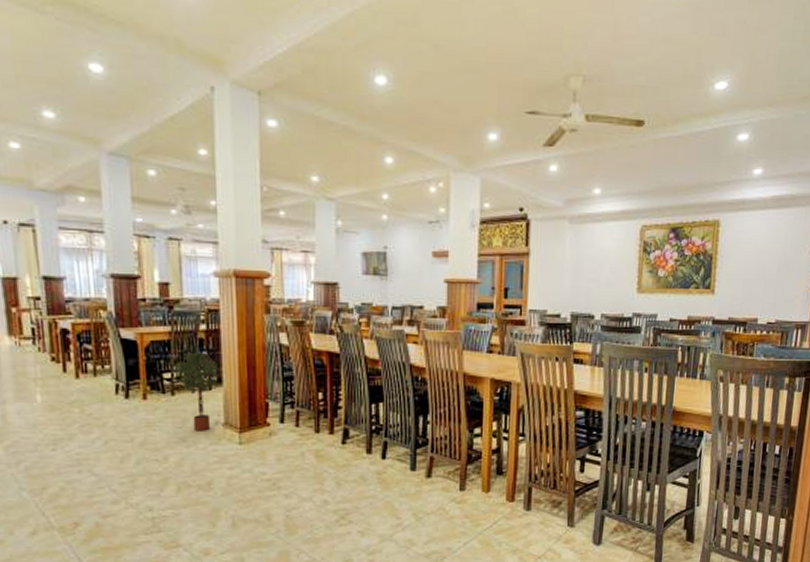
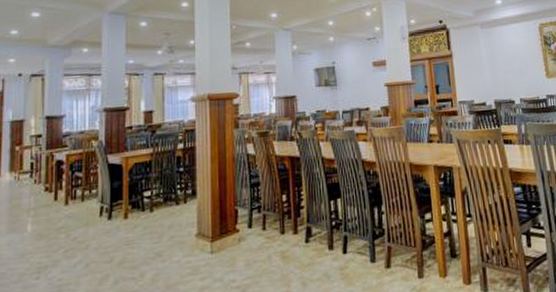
potted tree: present [175,352,220,431] -> none [155,168,194,245]

